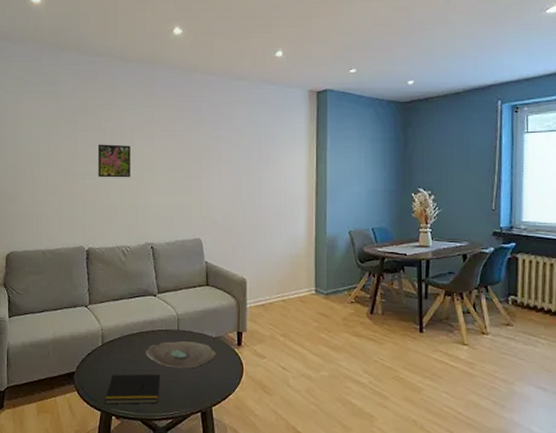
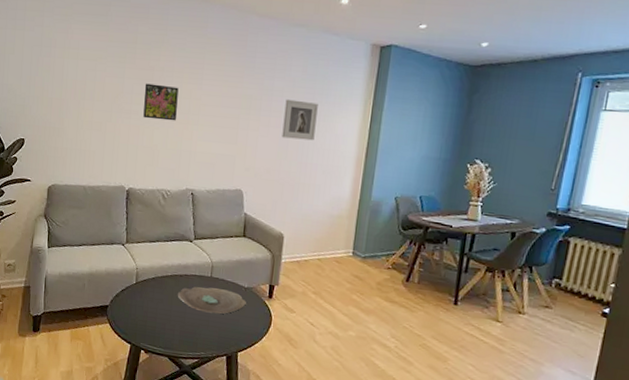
notepad: present [105,373,161,404] -> none [135,312,191,343]
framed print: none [234,147,265,185] -> present [282,99,318,141]

